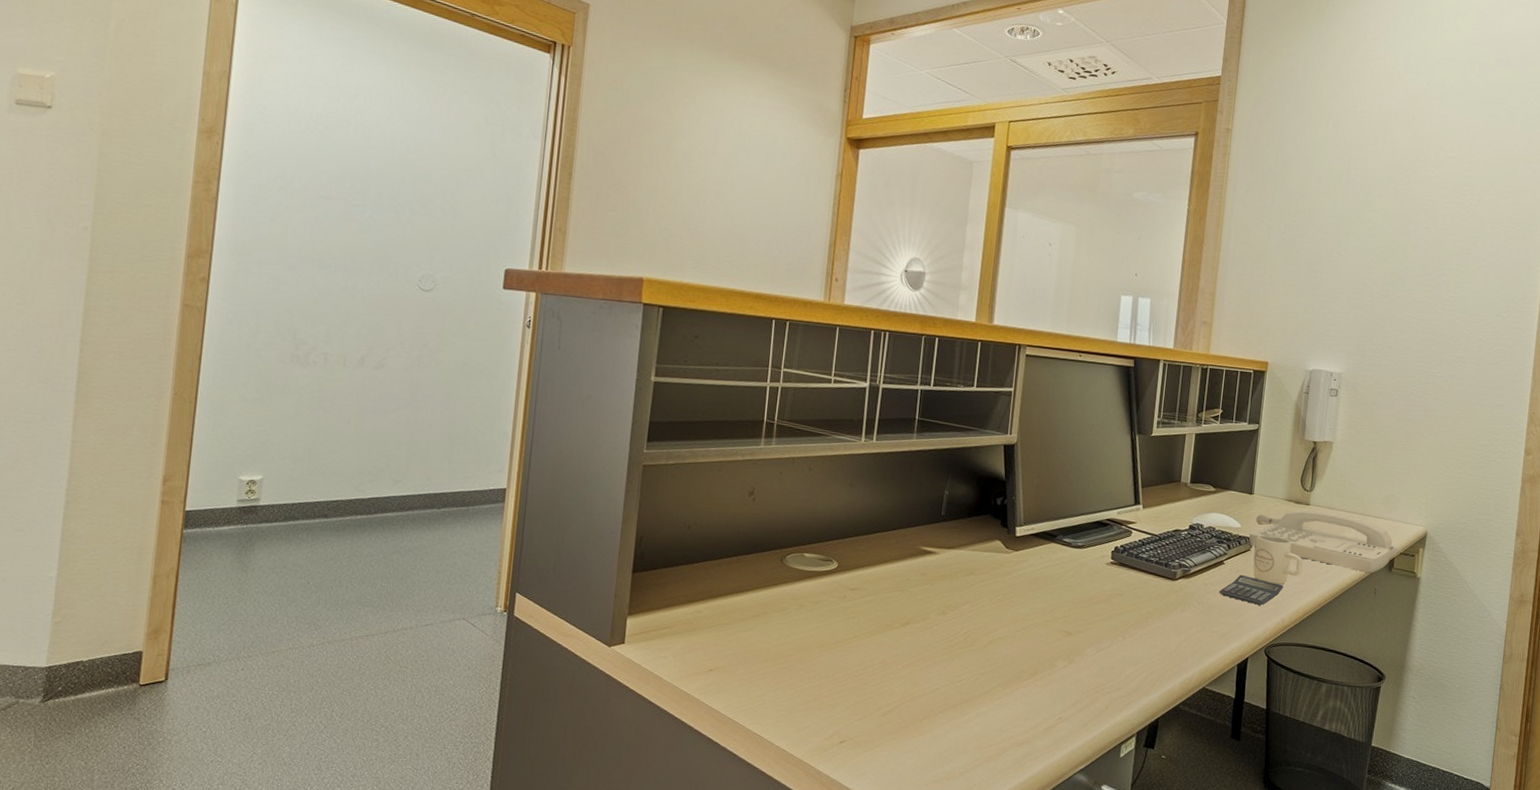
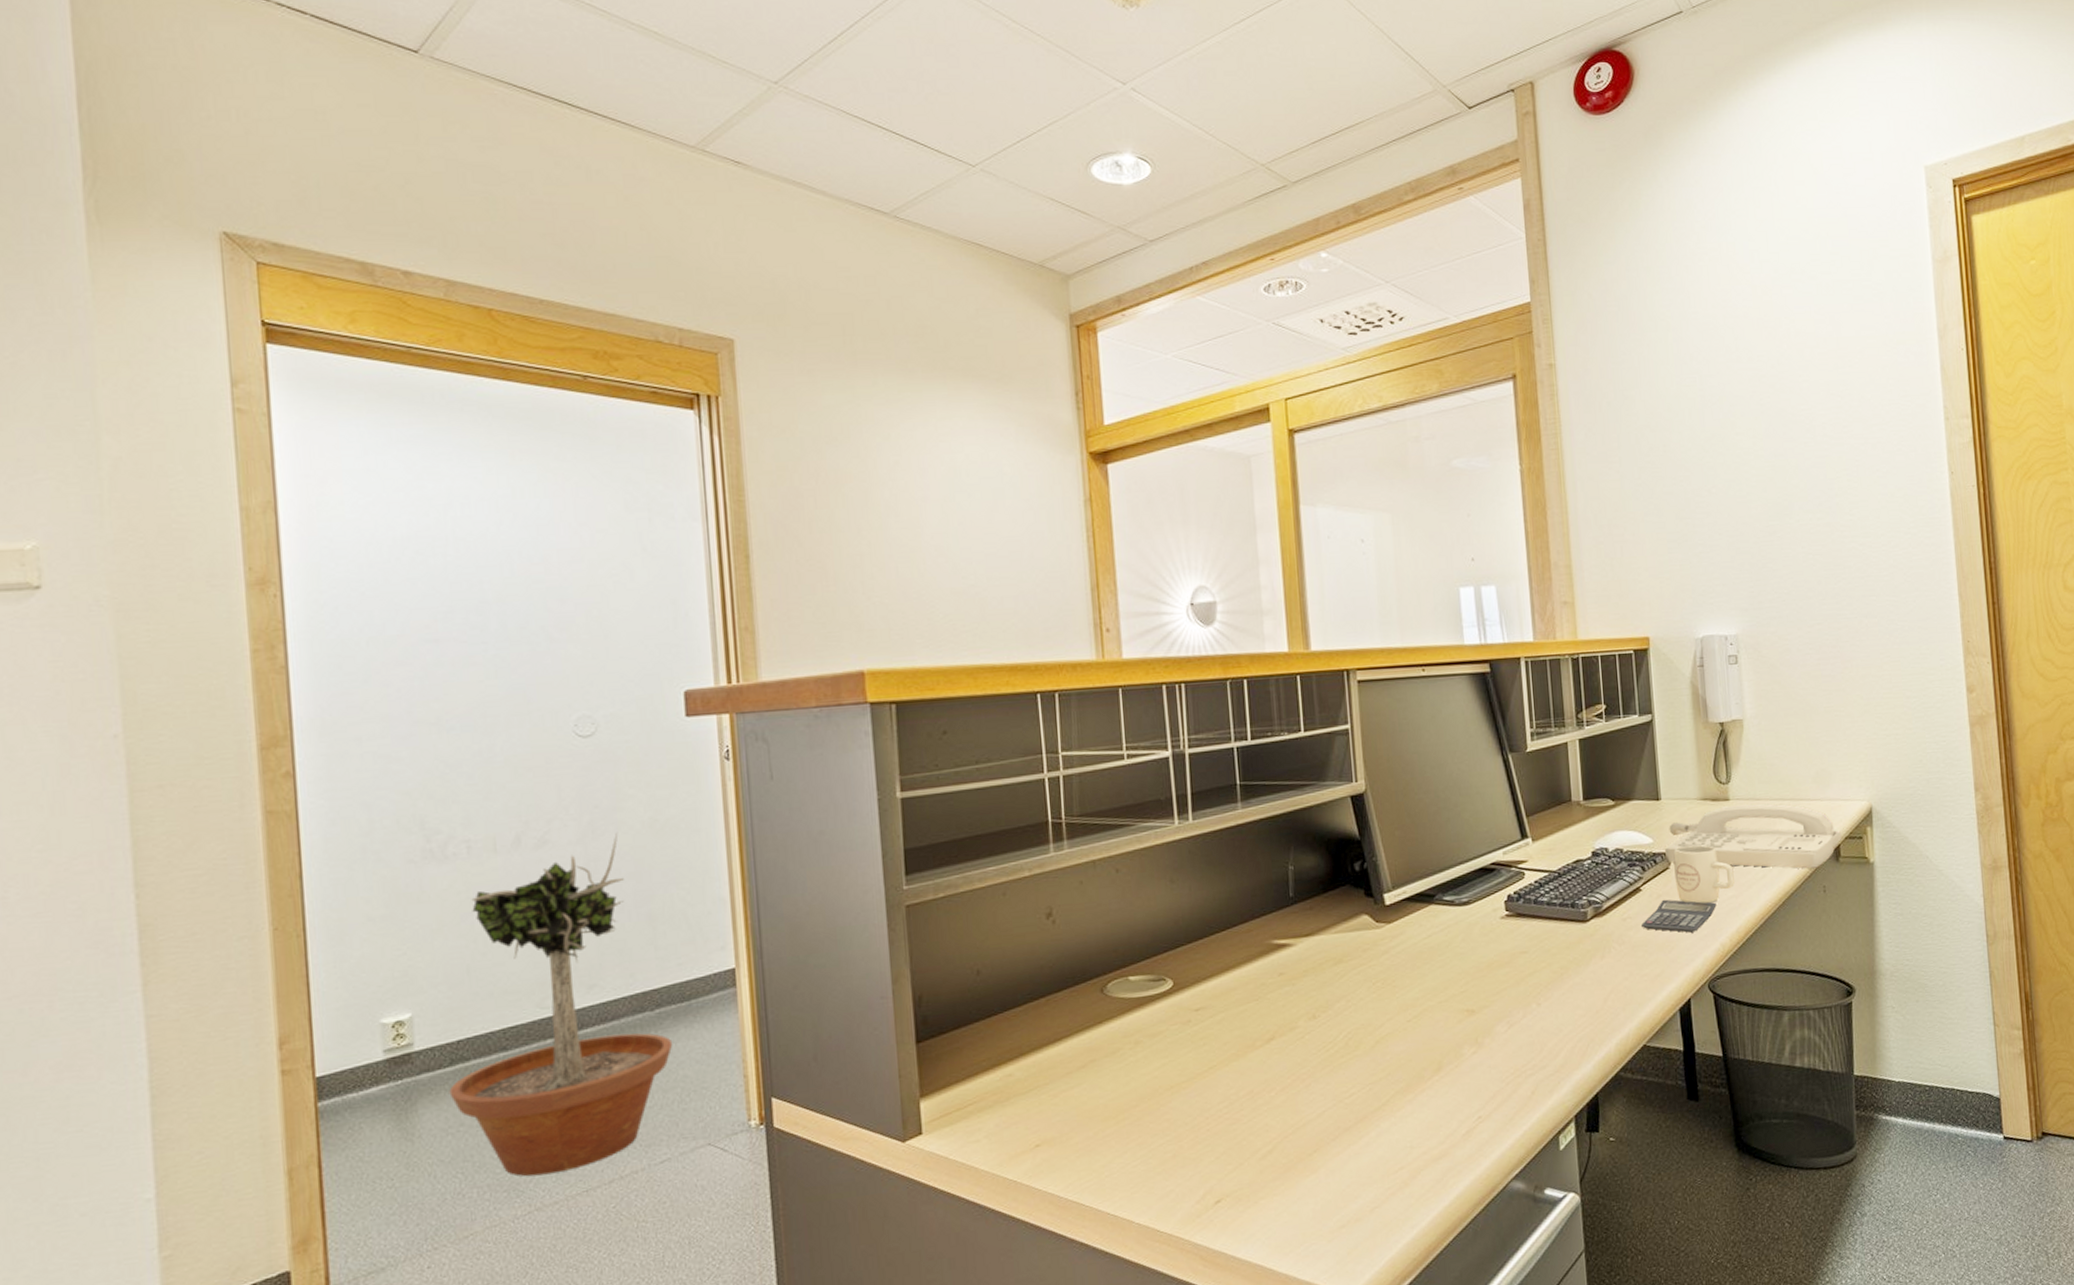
potted tree: none [279,369,450,618] -> present [449,833,673,1177]

